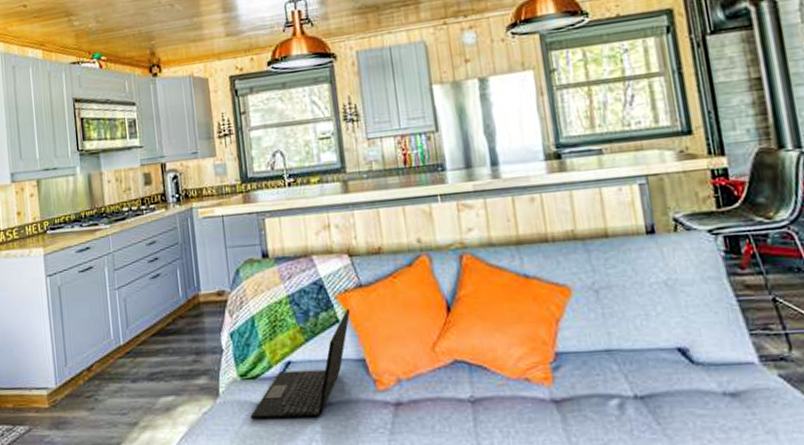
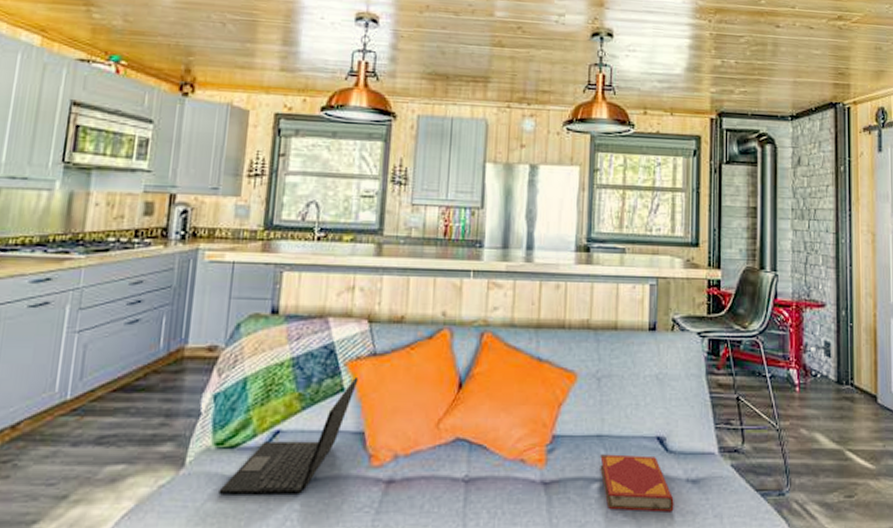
hardback book: none [613,368,713,429] -> present [600,454,674,512]

